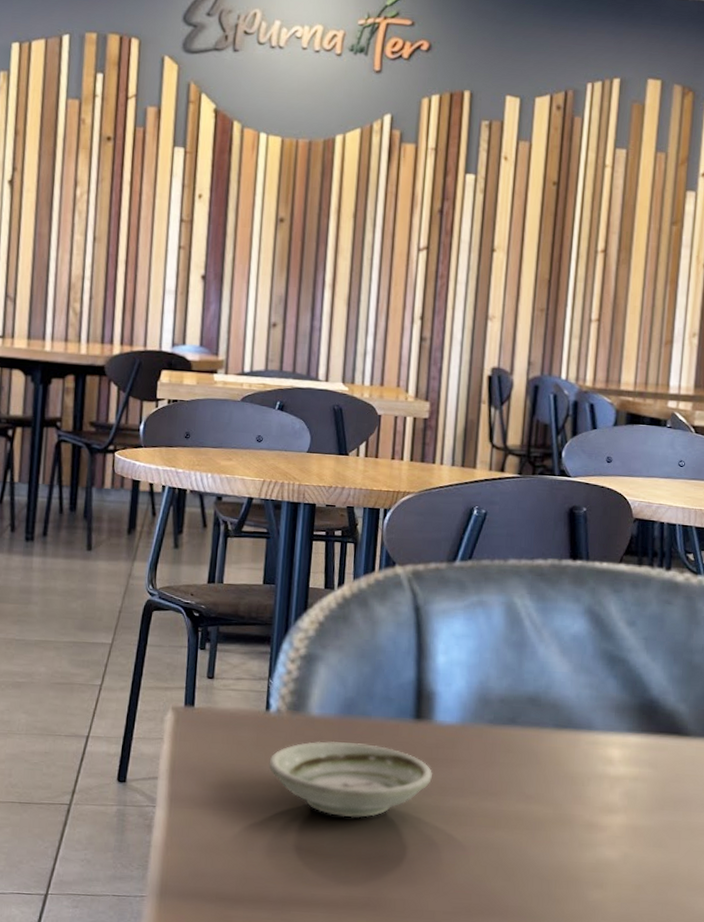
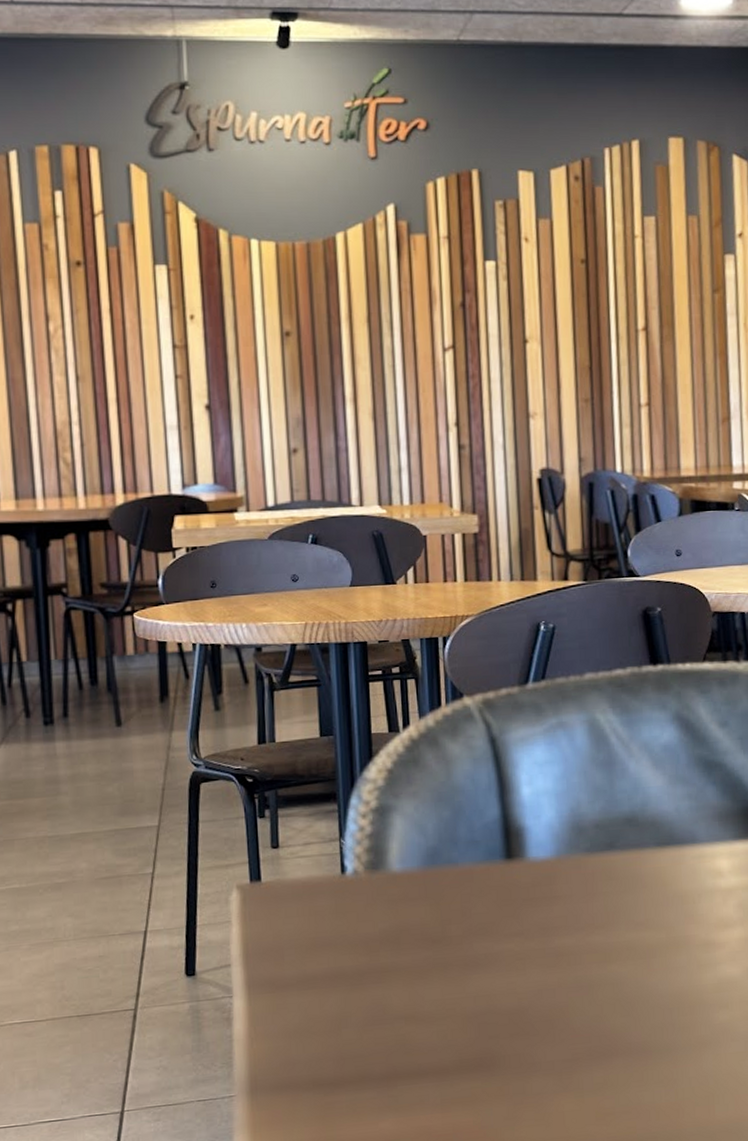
saucer: present [269,741,432,818] -> none [352,893,532,976]

